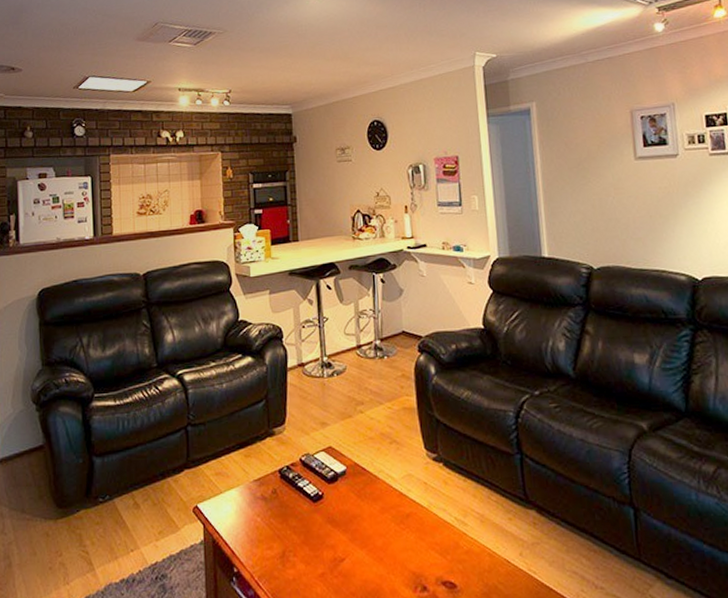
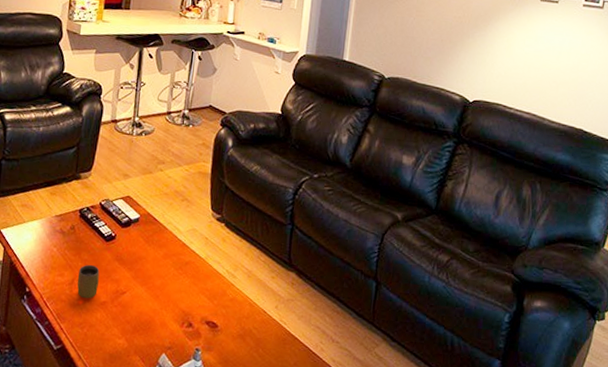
mug: none [288,531,313,573] -> present [77,264,100,299]

